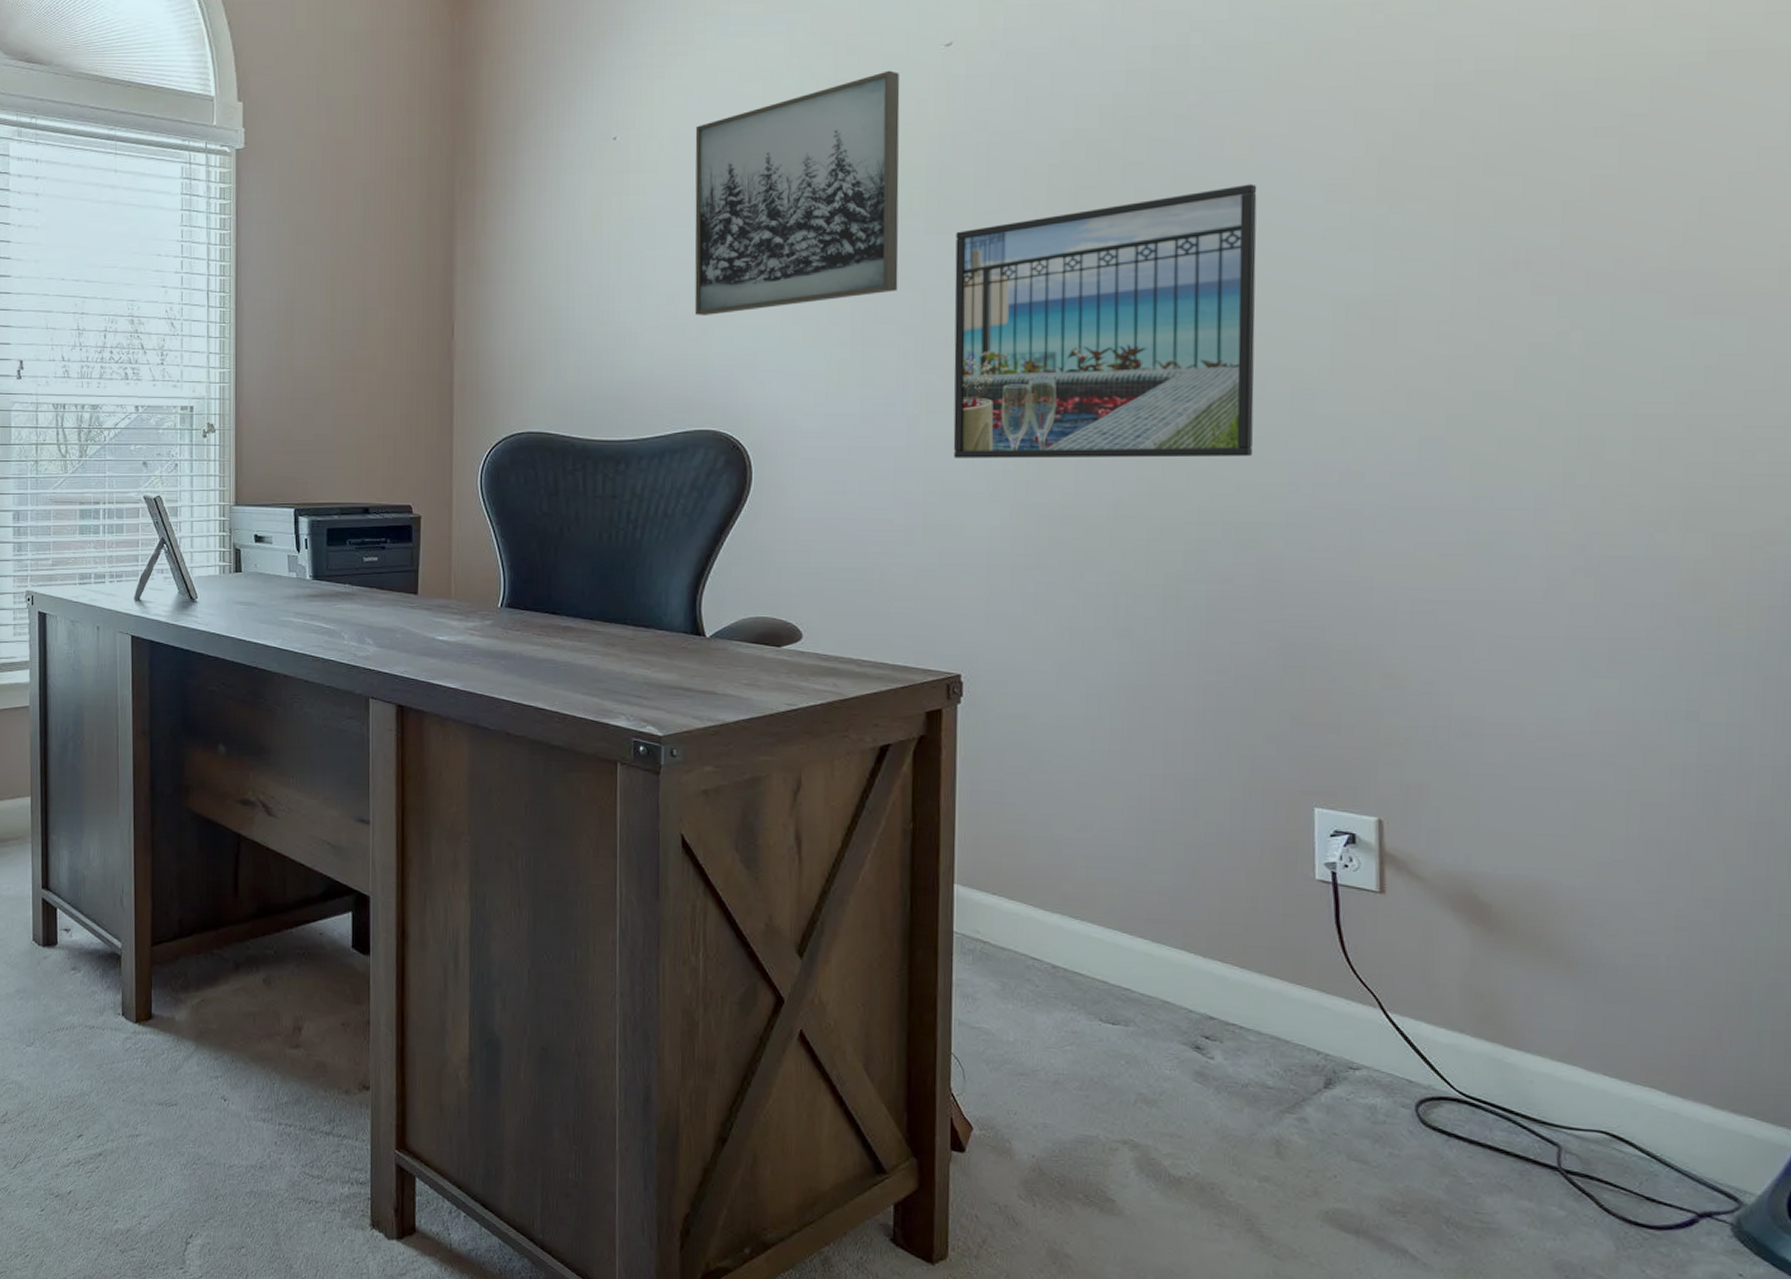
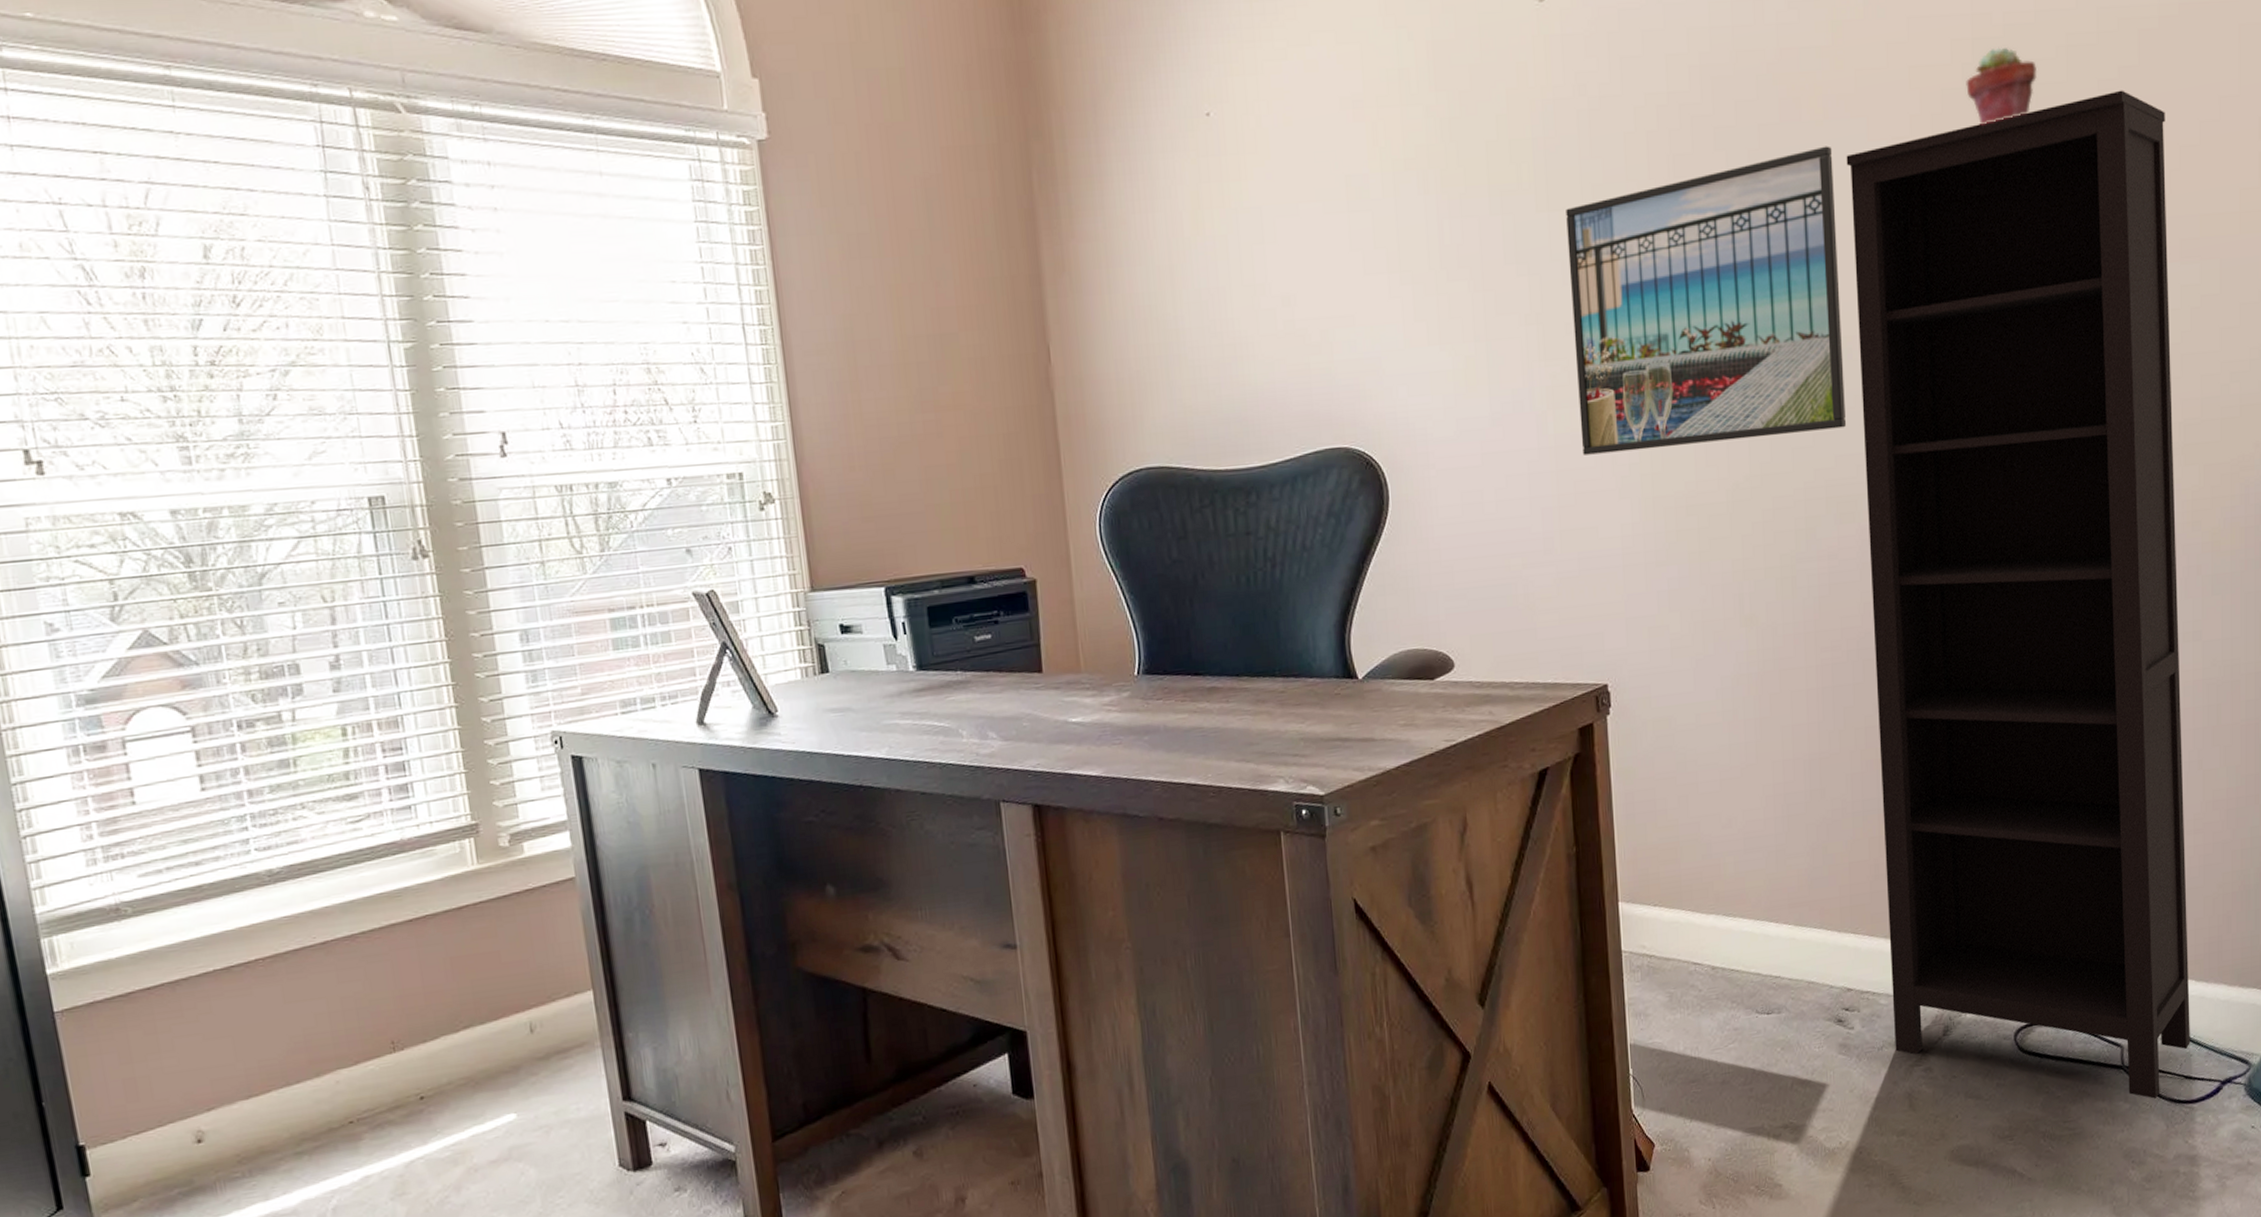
wall art: present [694,70,900,315] -> none [1294,29,1515,318]
bookcase: none [1263,138,1682,1213] -> present [1846,90,2190,1099]
potted succulent: none [1424,93,1514,169] -> present [1966,47,2037,125]

